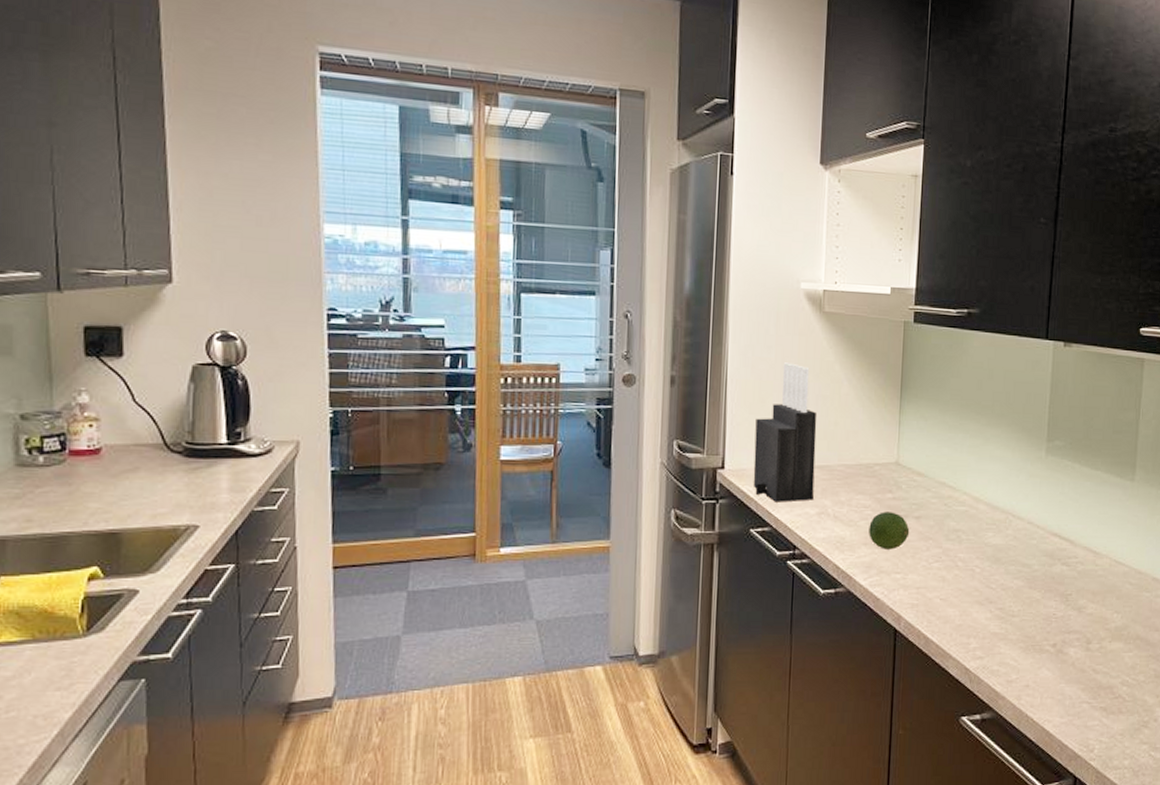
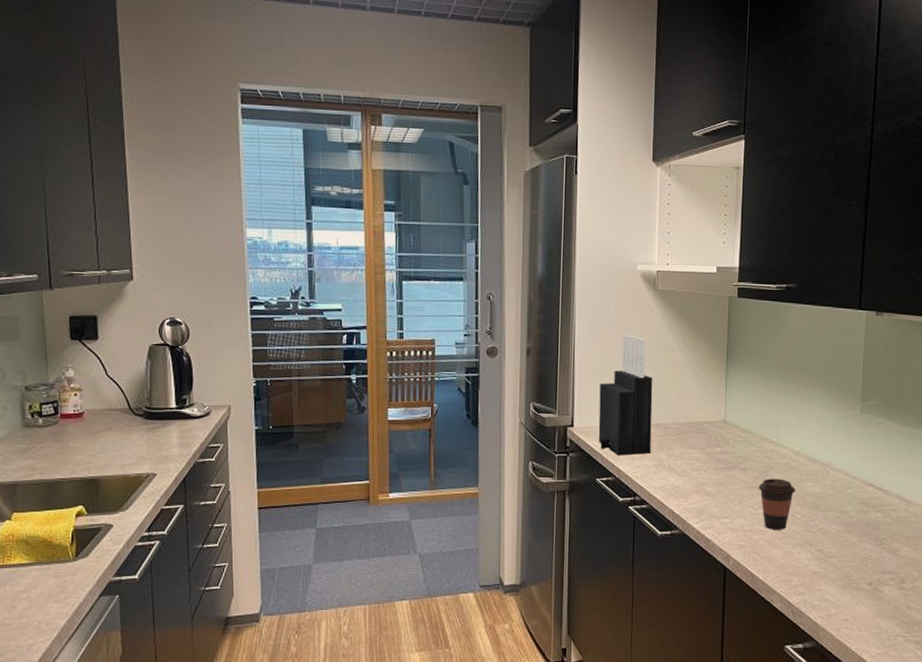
fruit: present [869,512,910,550] -> none [700,464,737,497]
coffee cup: none [933,528,975,586] -> present [758,478,795,530]

